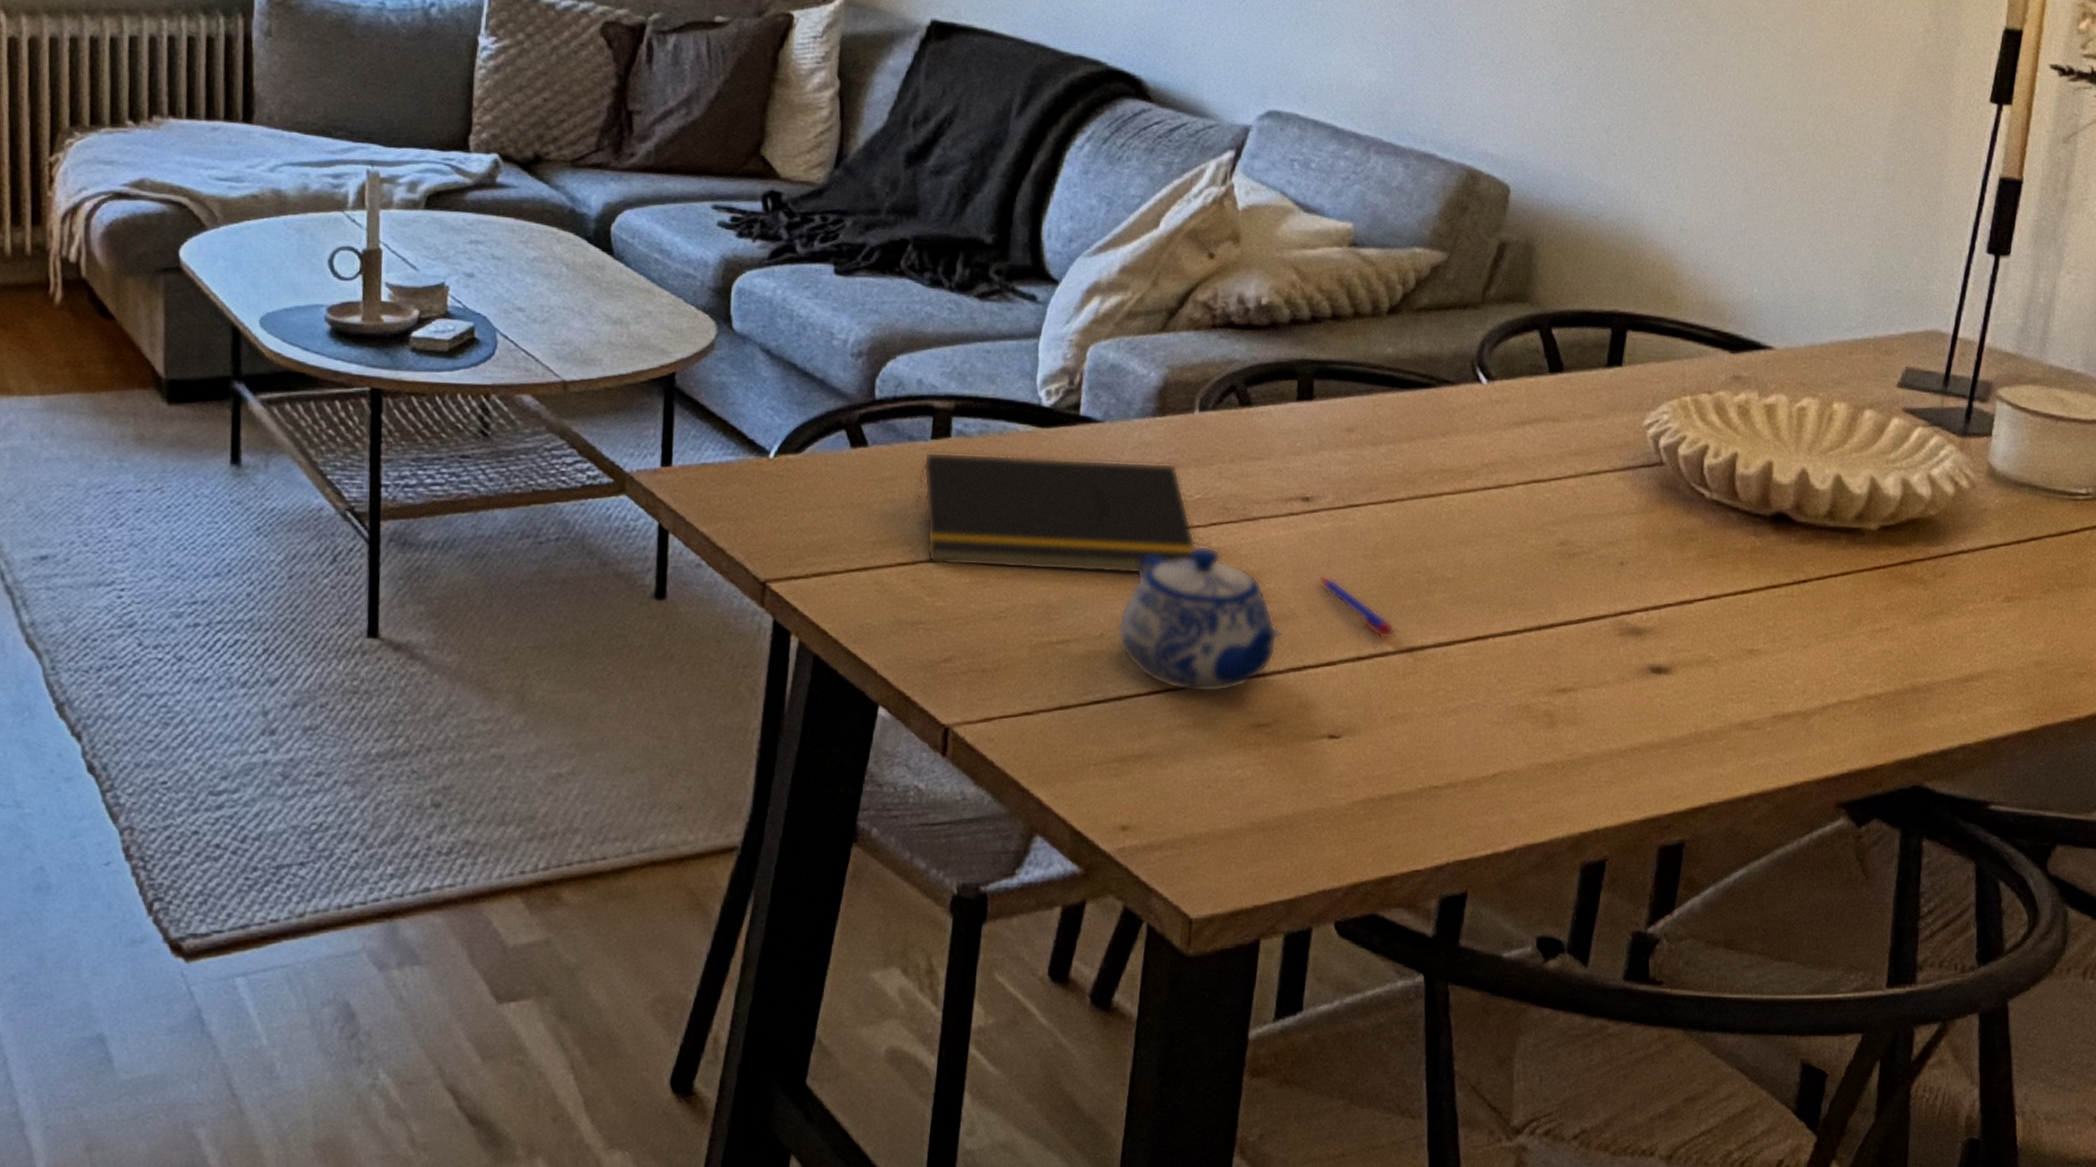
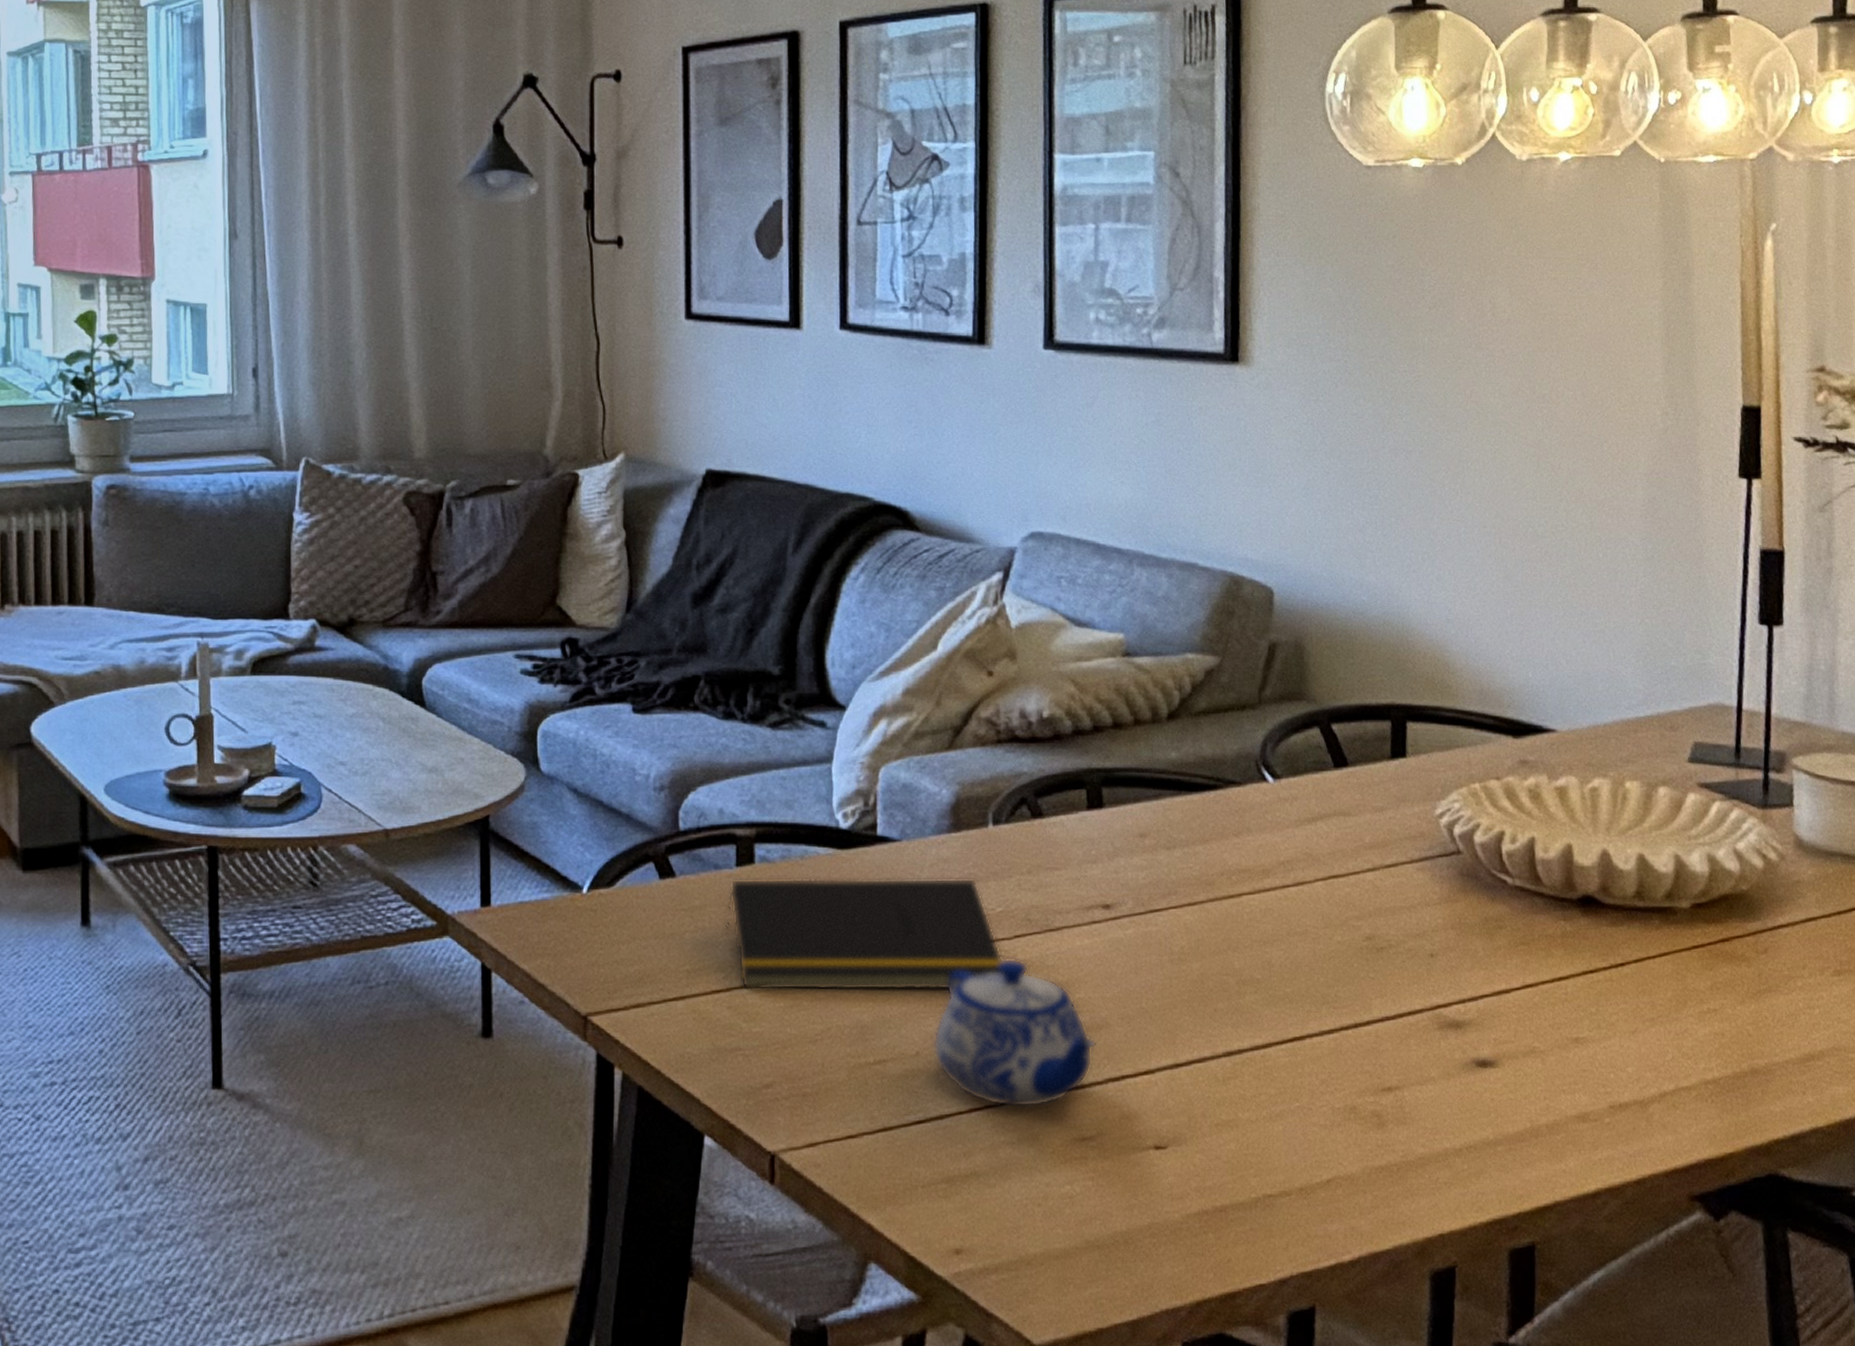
pen: present [1318,575,1396,640] -> none [1127,982,1211,1045]

